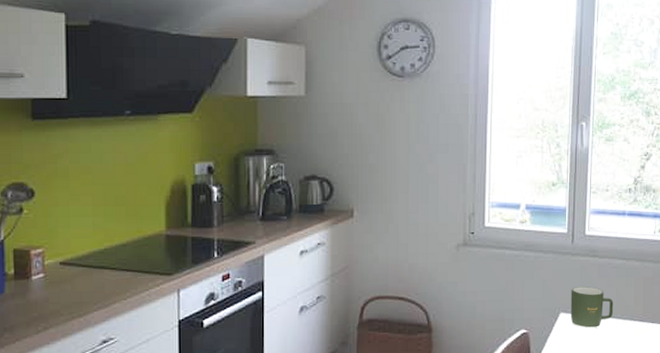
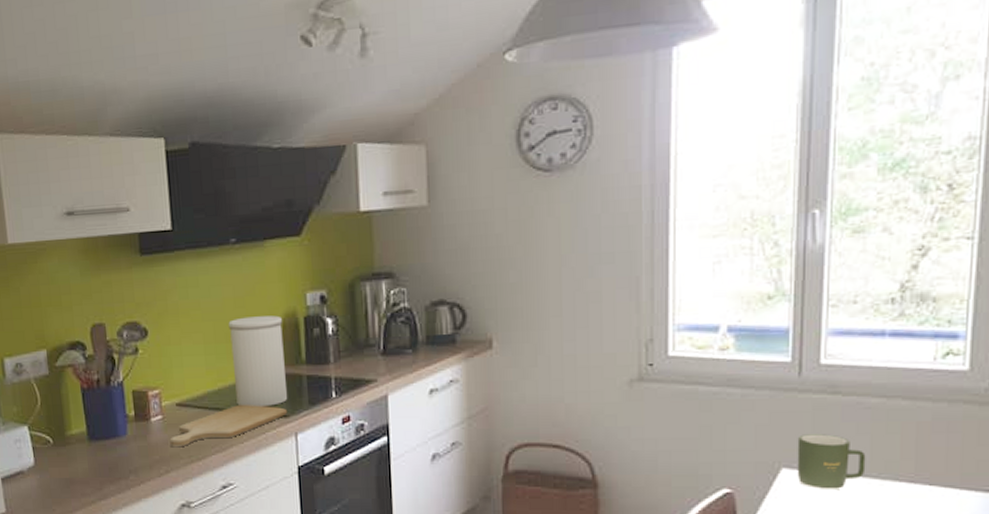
chopping board: none [50,264,172,305] -> present [169,405,288,448]
canister: none [118,182,173,266] -> present [228,315,288,407]

